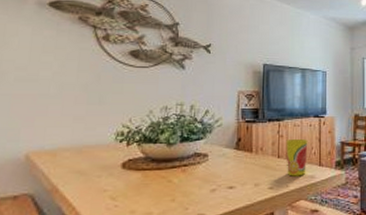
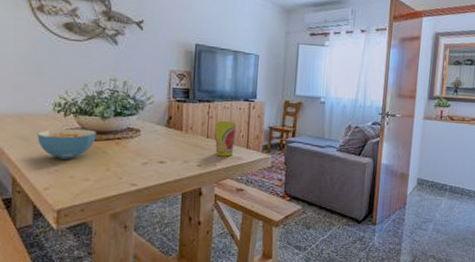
cereal bowl: none [96,158,161,193] -> present [37,128,96,159]

